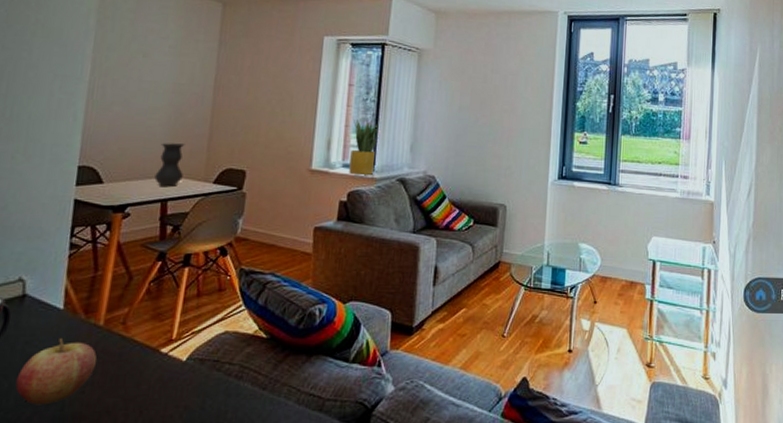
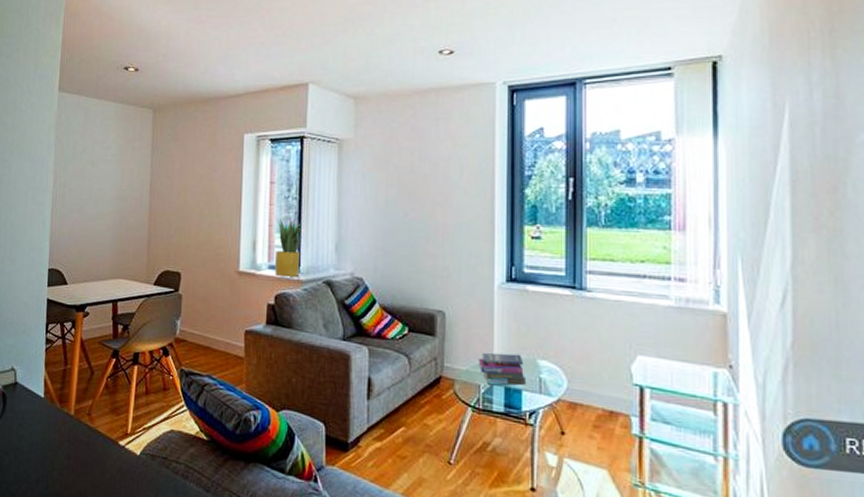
fruit: present [15,338,98,405] -> none [13,423,71,482]
vase: present [154,143,185,188] -> none [106,246,129,289]
books: none [532,239,569,267] -> present [479,352,525,386]

